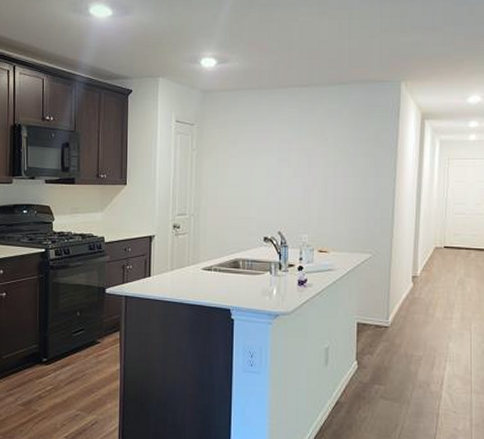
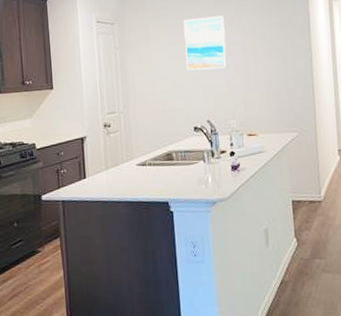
wall art: none [262,126,307,180] -> present [183,15,227,71]

